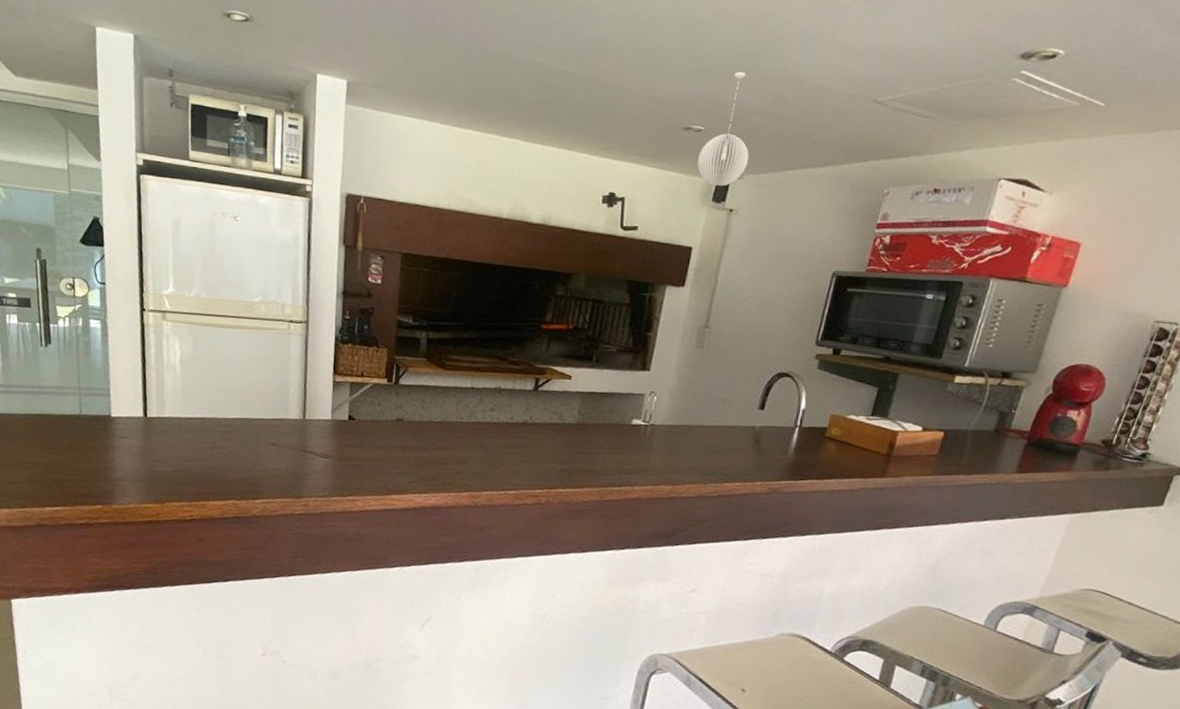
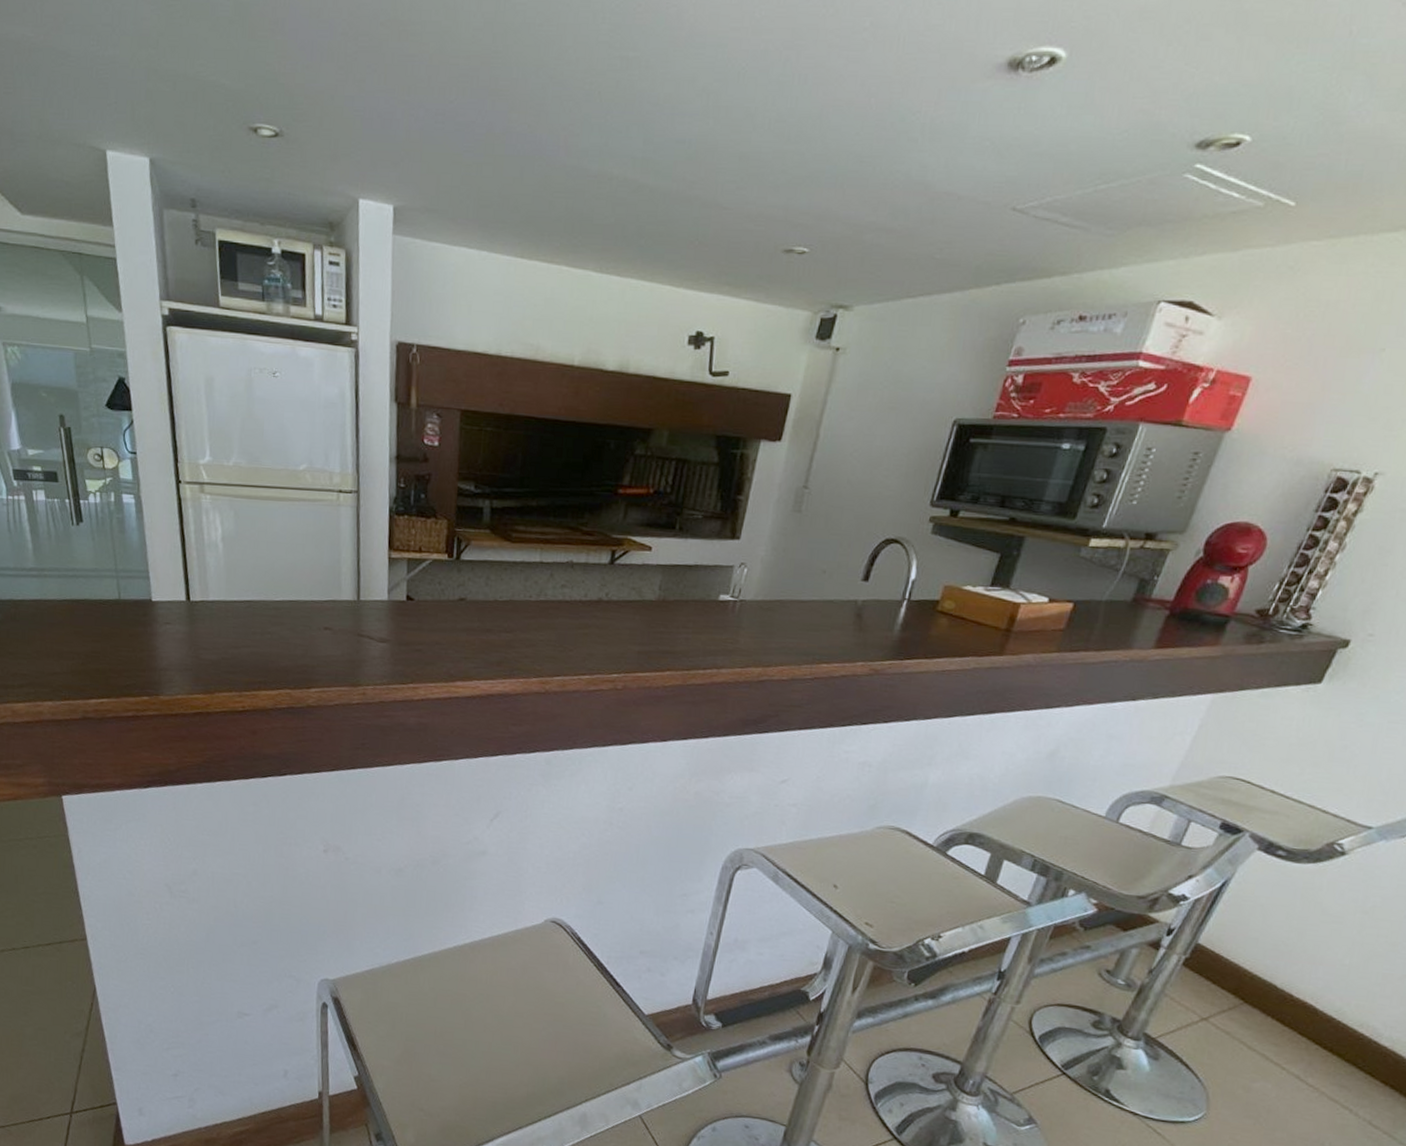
pendant light: present [697,71,749,186] -> none [799,177,861,320]

